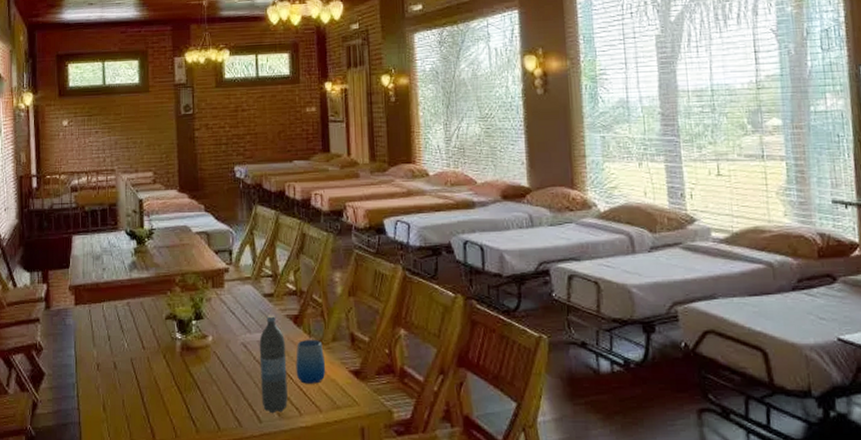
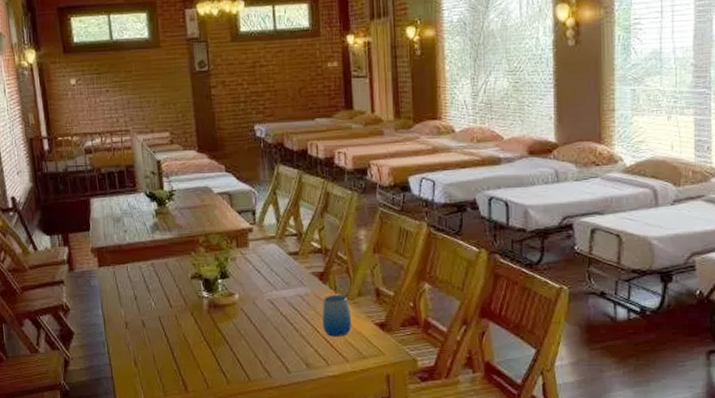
water bottle: present [259,315,288,414] -> none [285,272,315,365]

